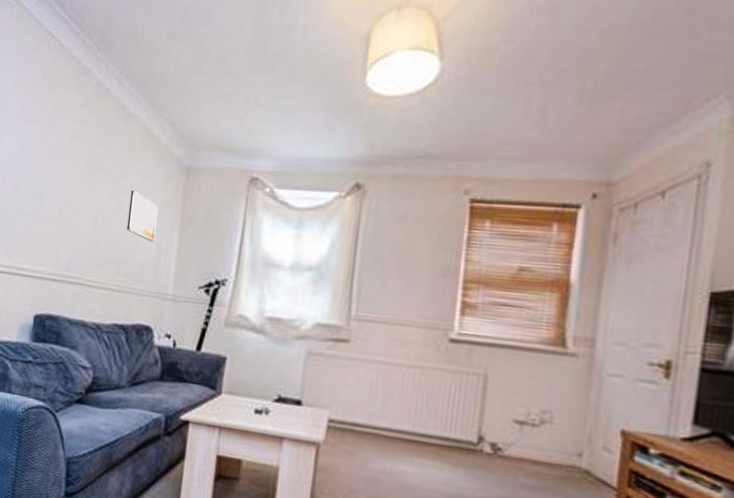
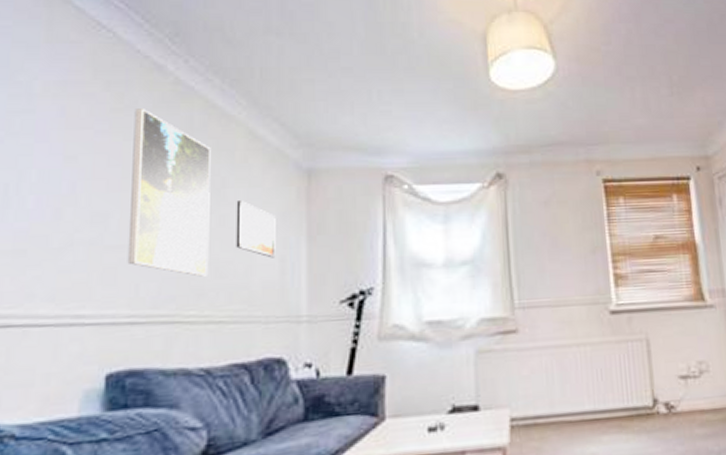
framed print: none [53,107,117,251] -> present [127,109,211,277]

